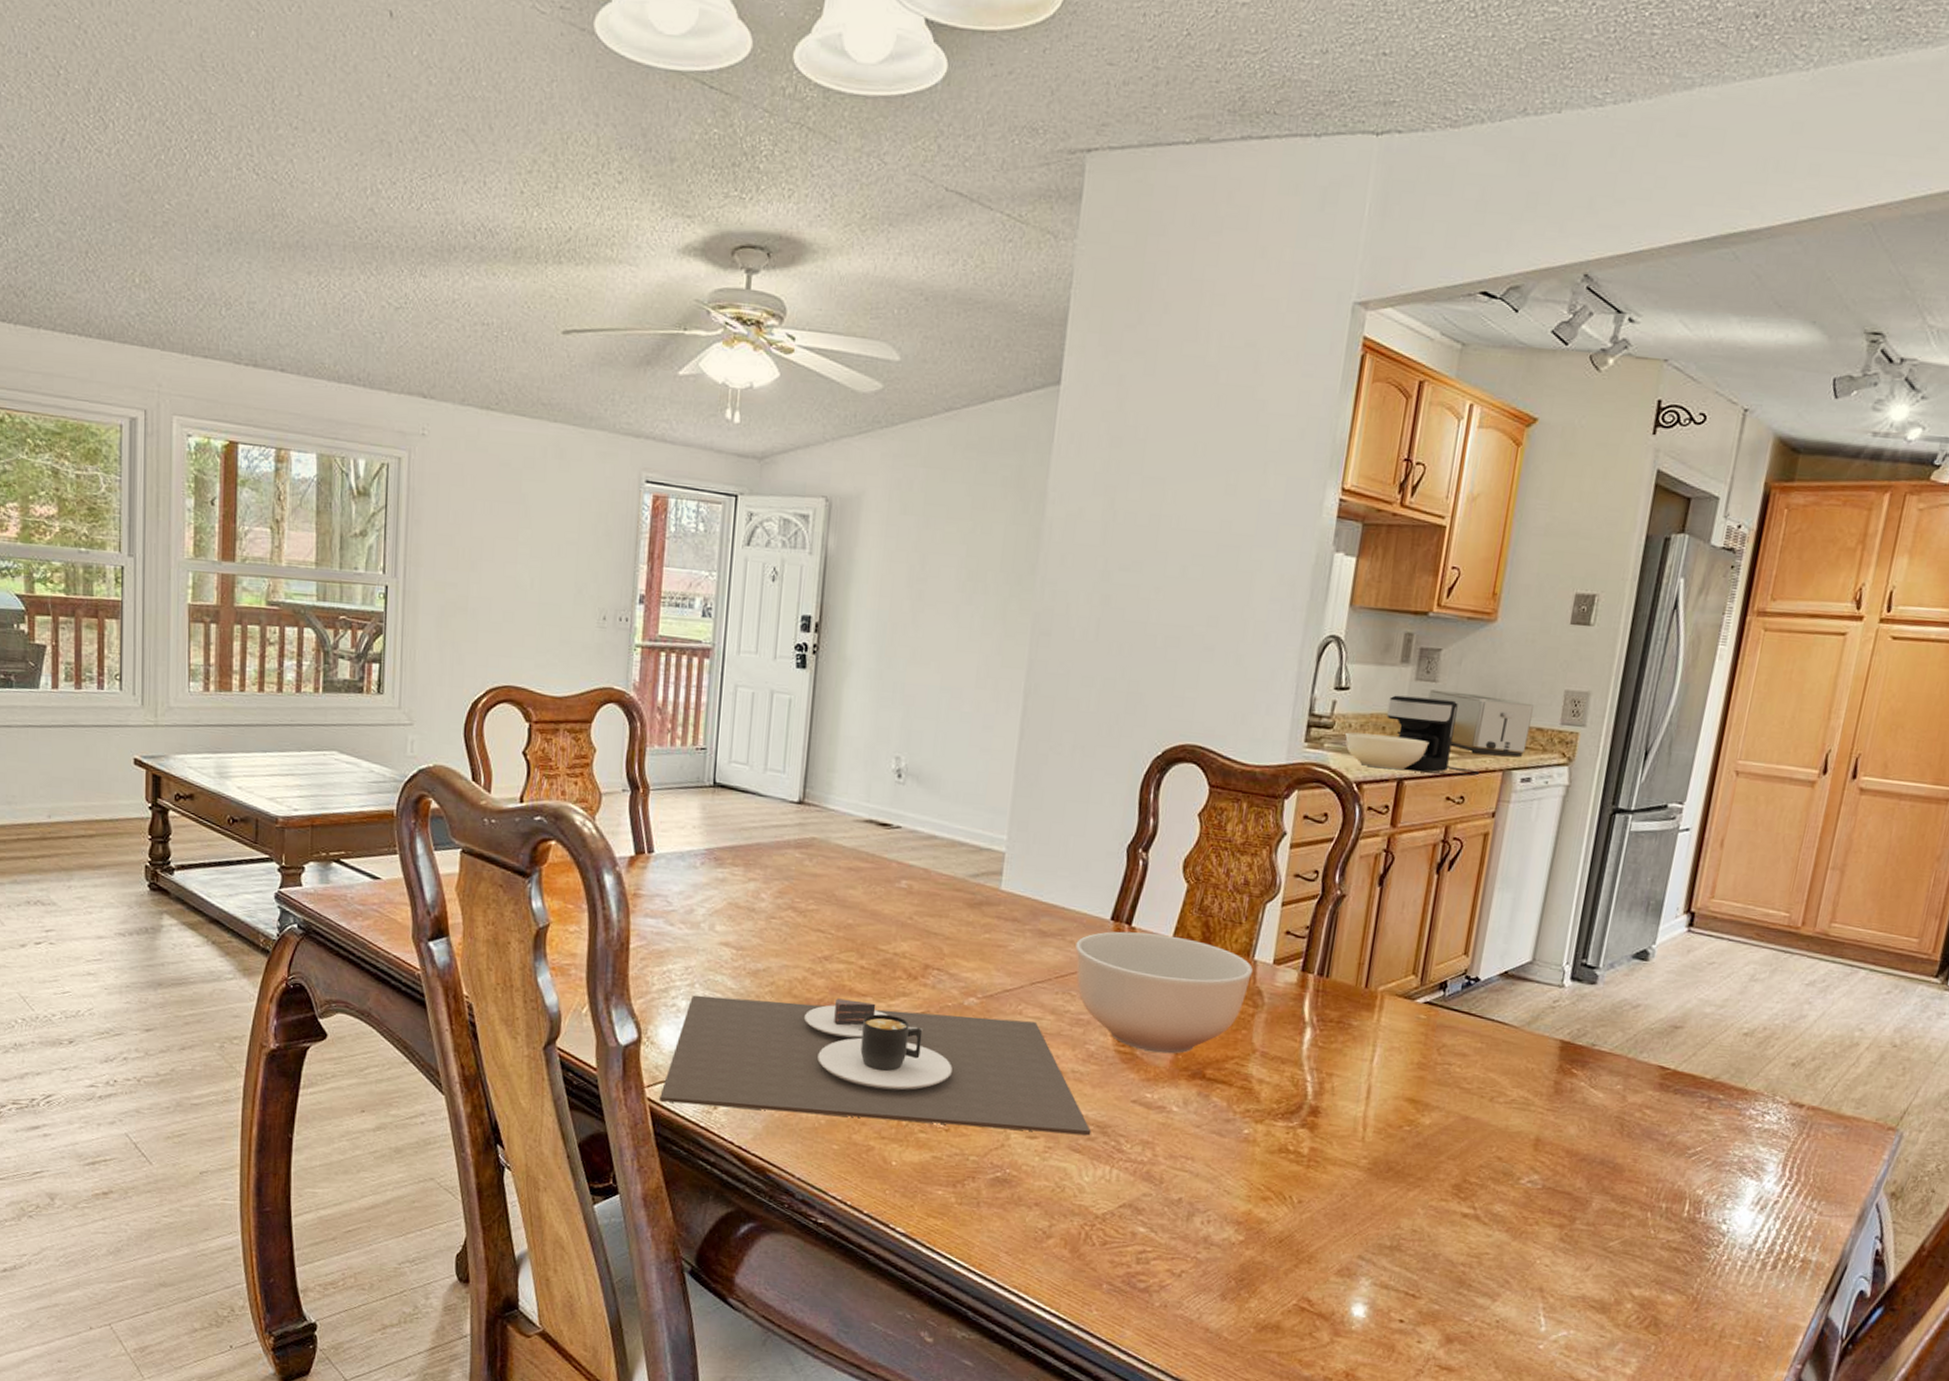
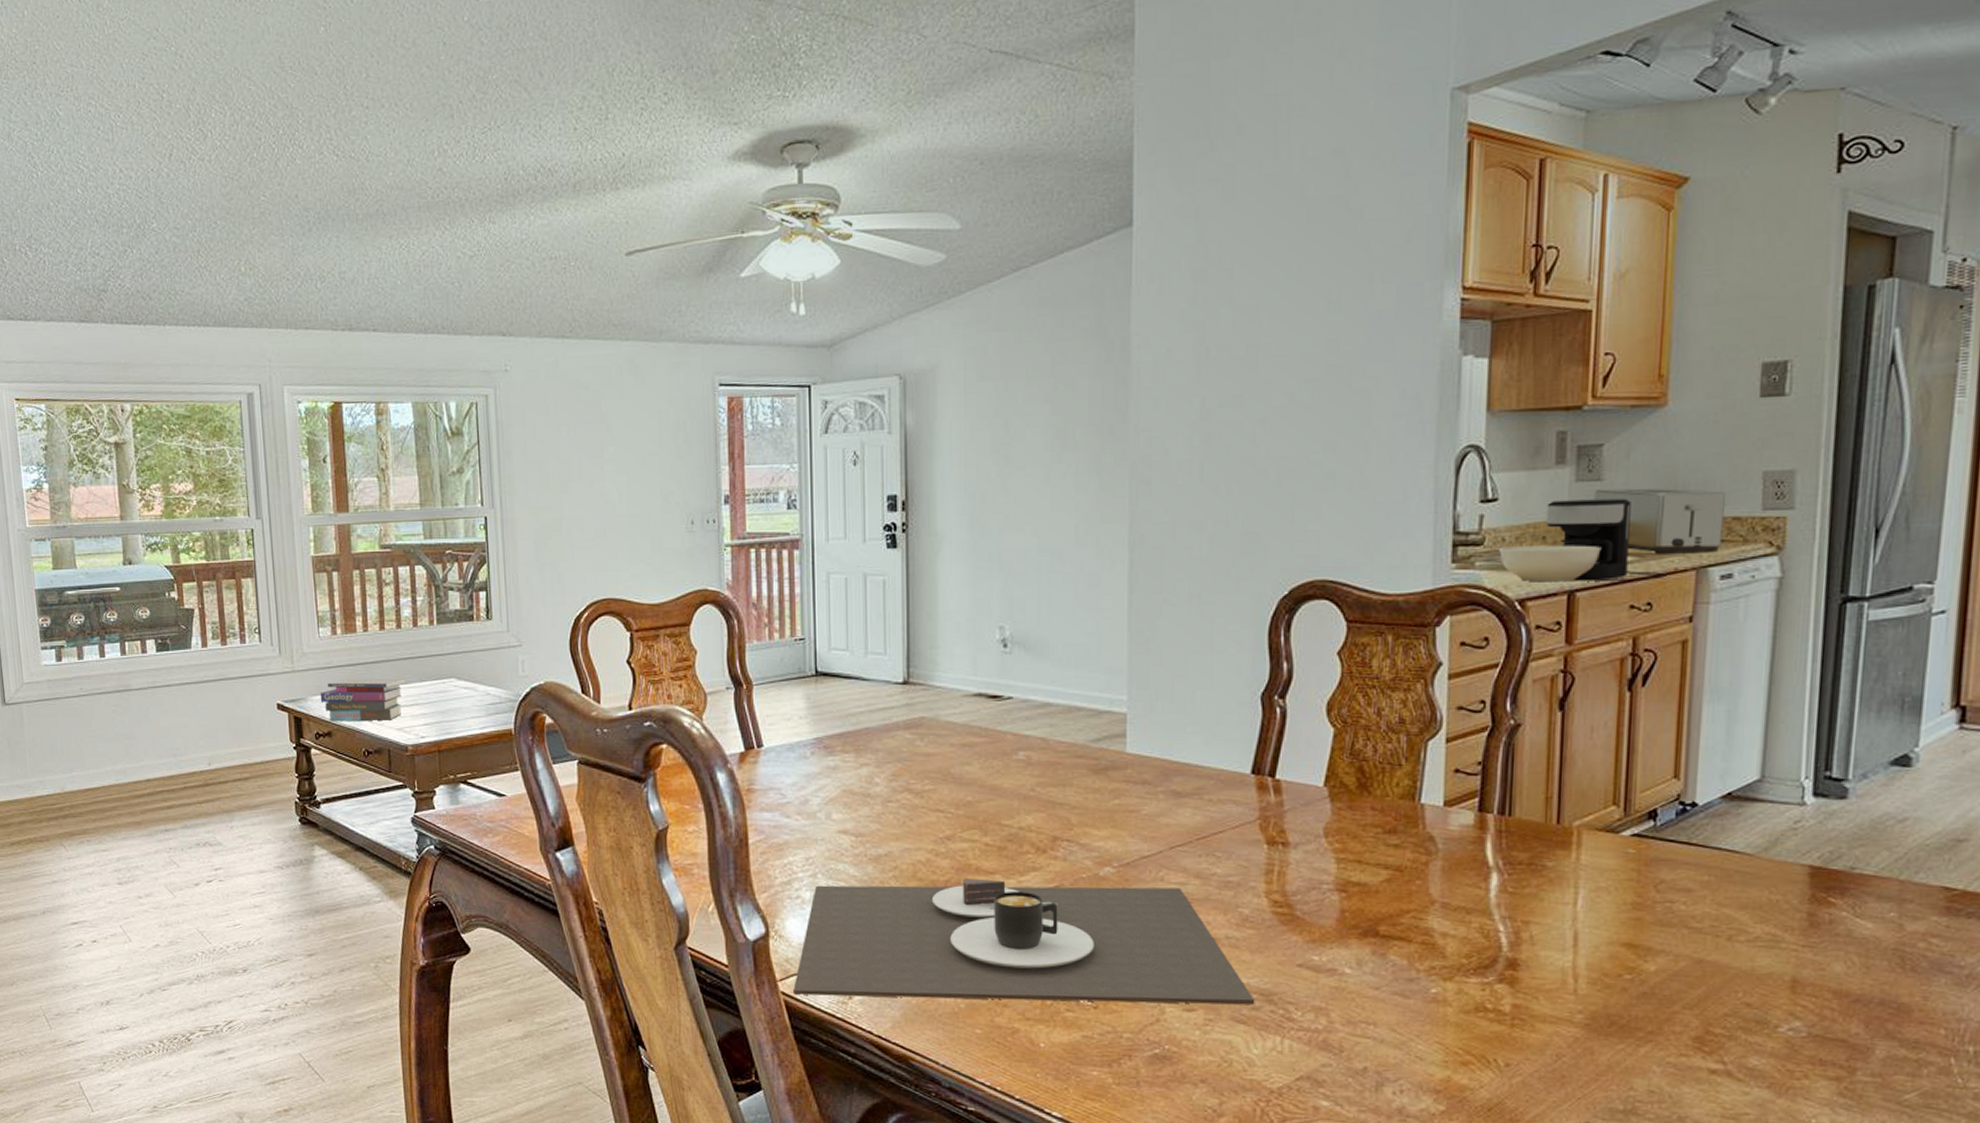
books: none [184,739,282,789] -> present [320,678,406,722]
bowl: present [1075,931,1254,1054] -> none [1215,785,1422,912]

